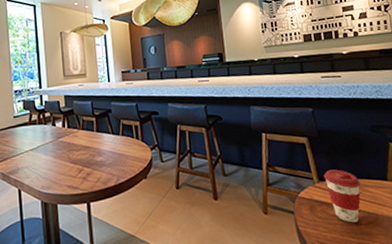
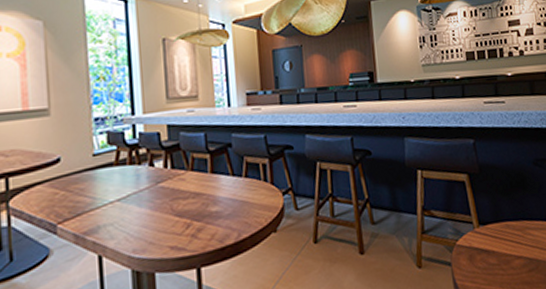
coffee cup: present [324,169,361,223] -> none [484,210,524,272]

